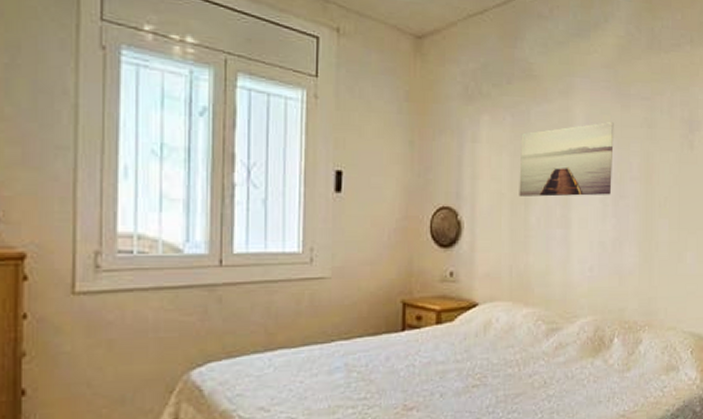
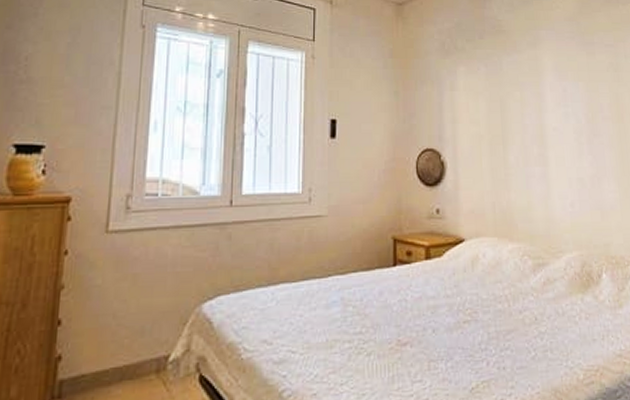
wall art: present [519,122,614,197] -> none [495,68,585,137]

